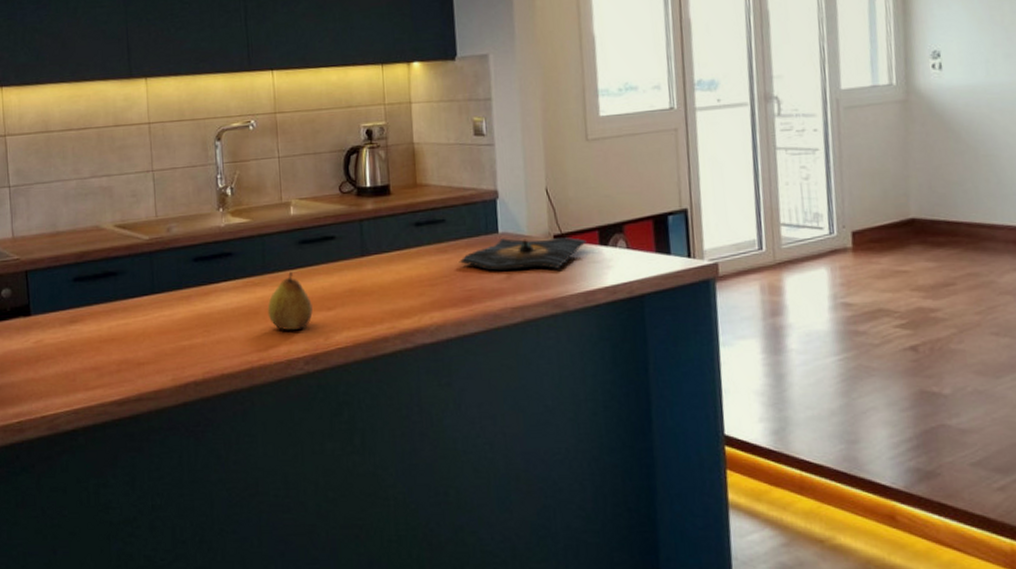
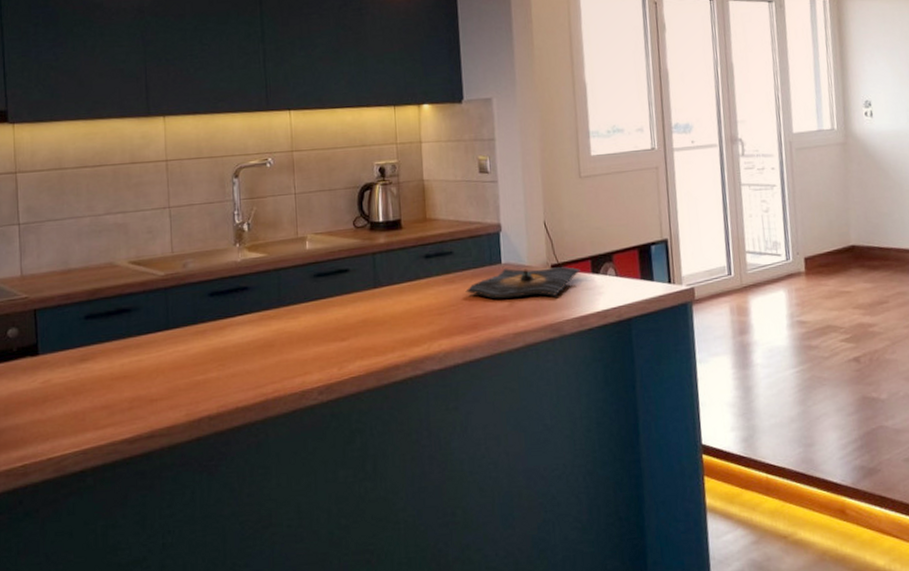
fruit: present [267,272,313,331] -> none [282,305,327,362]

